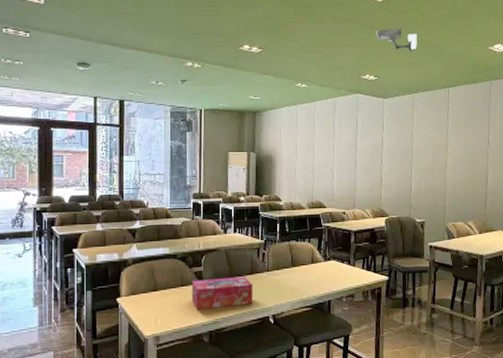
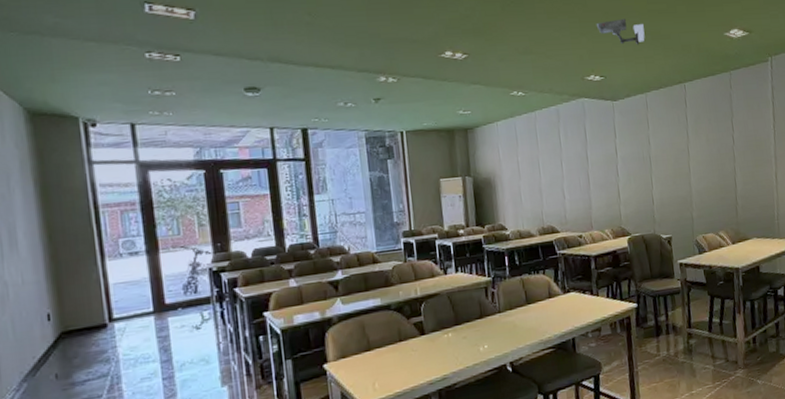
tissue box: present [191,276,253,310] -> none [412,322,486,367]

